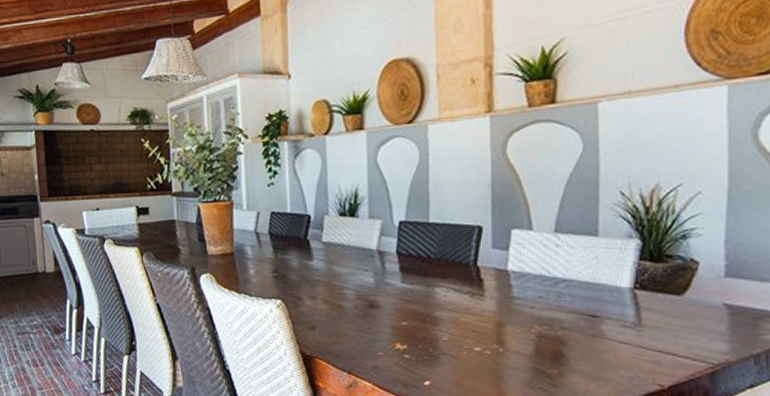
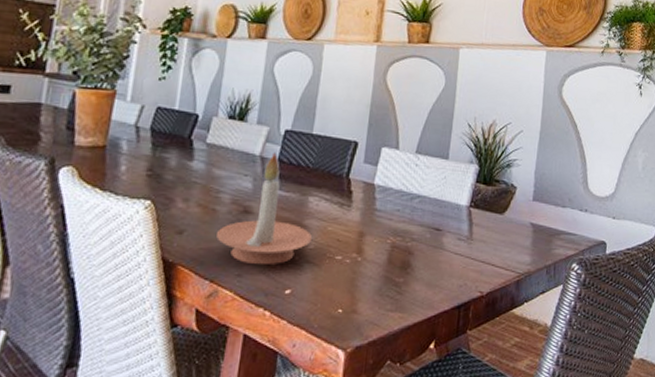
candle holder: none [347,245,444,358] -> present [216,152,312,265]

